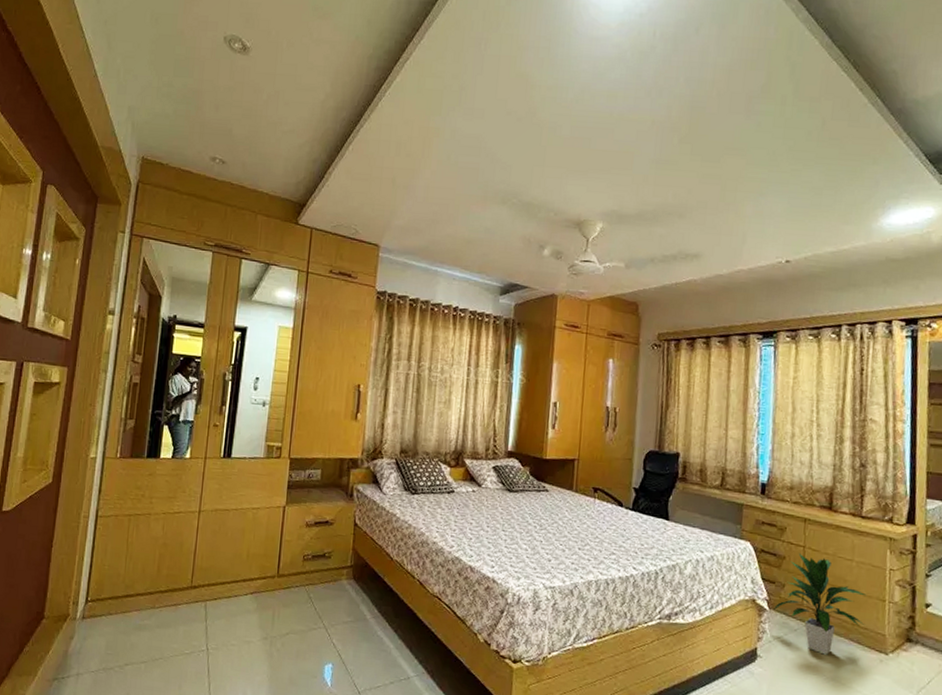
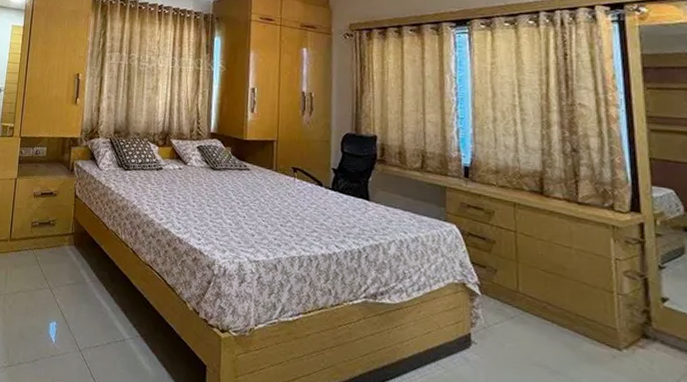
indoor plant: present [774,552,867,655] -> none [486,237,591,346]

